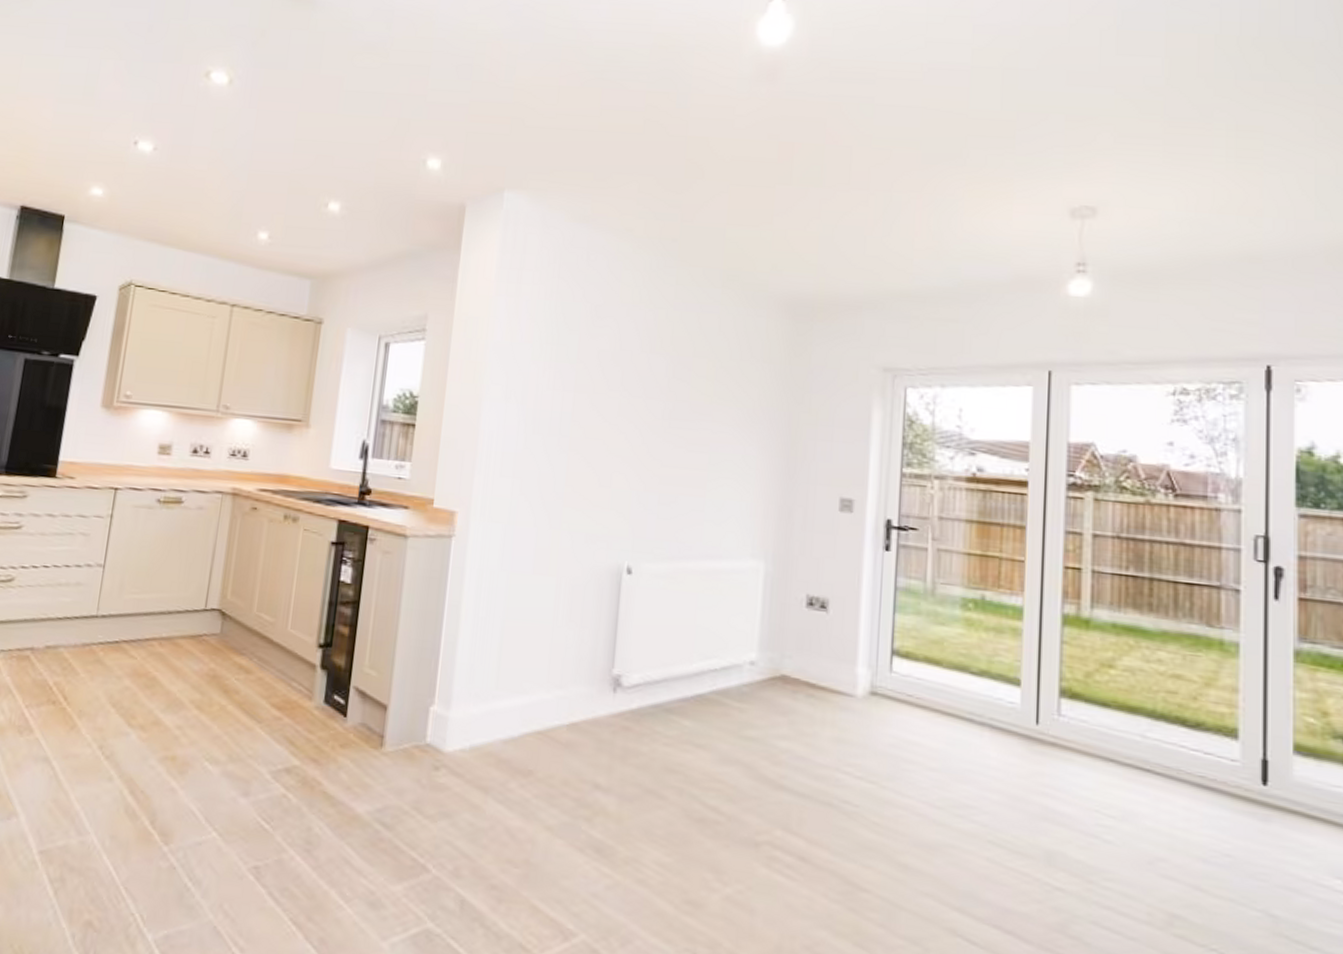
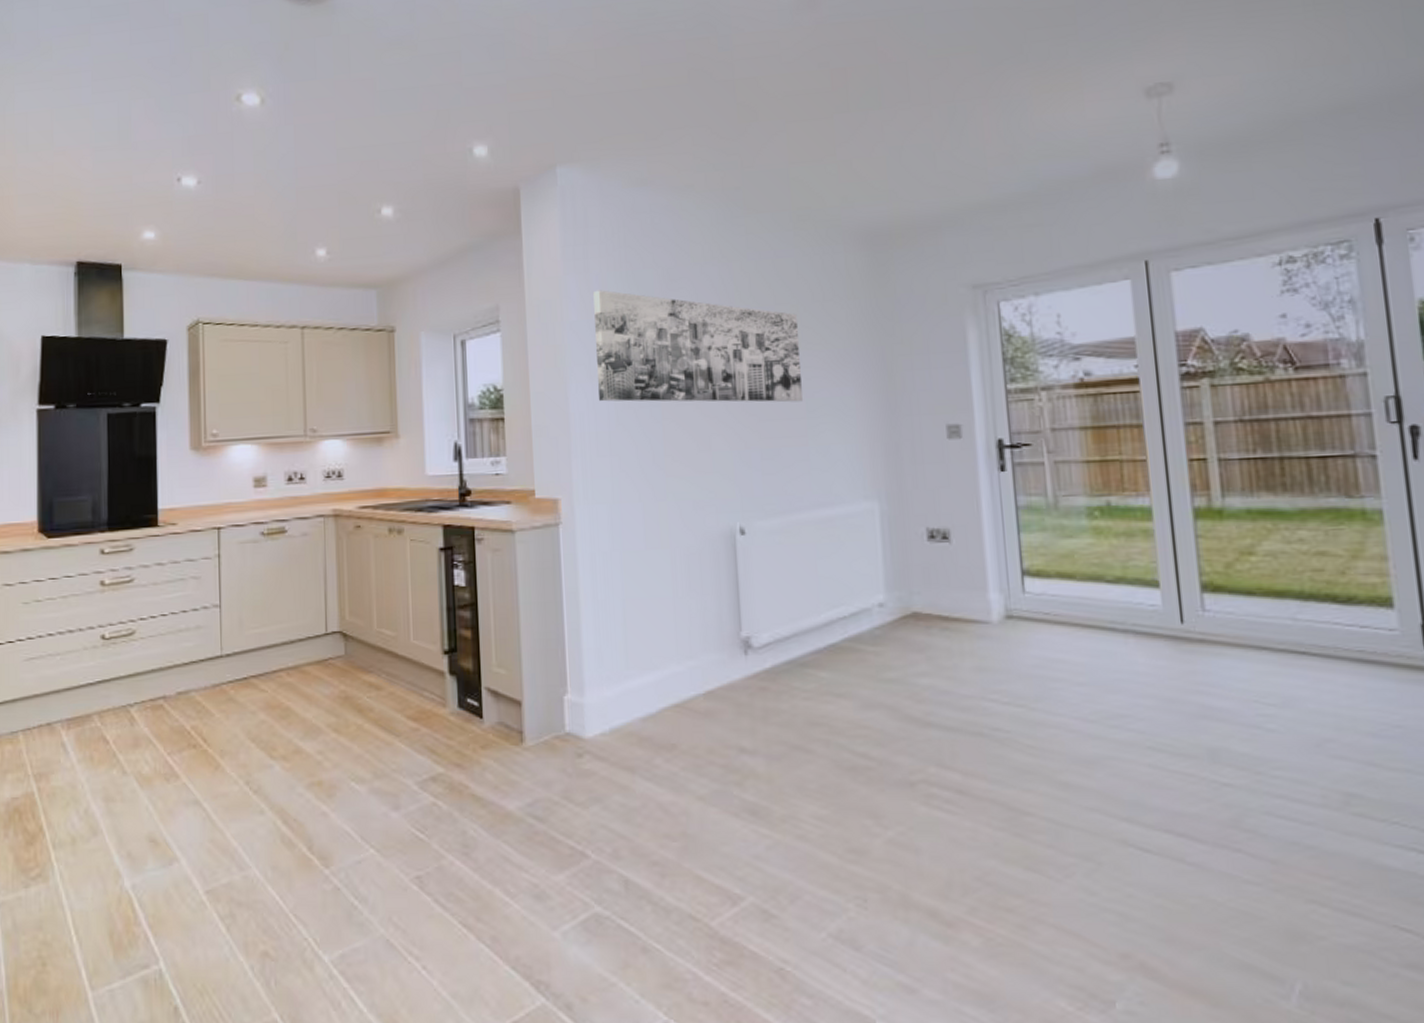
wall art: none [509,315,714,454] -> present [593,290,803,403]

